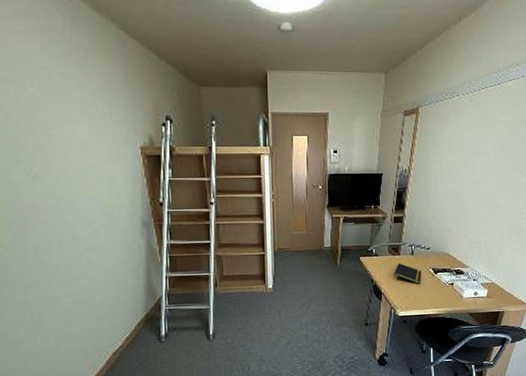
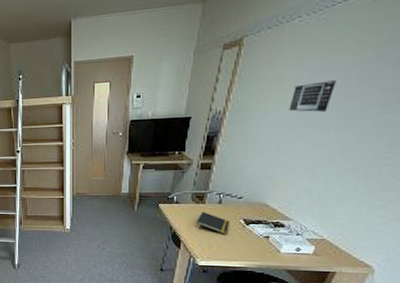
calendar: none [457,149,487,174] -> present [289,80,336,112]

